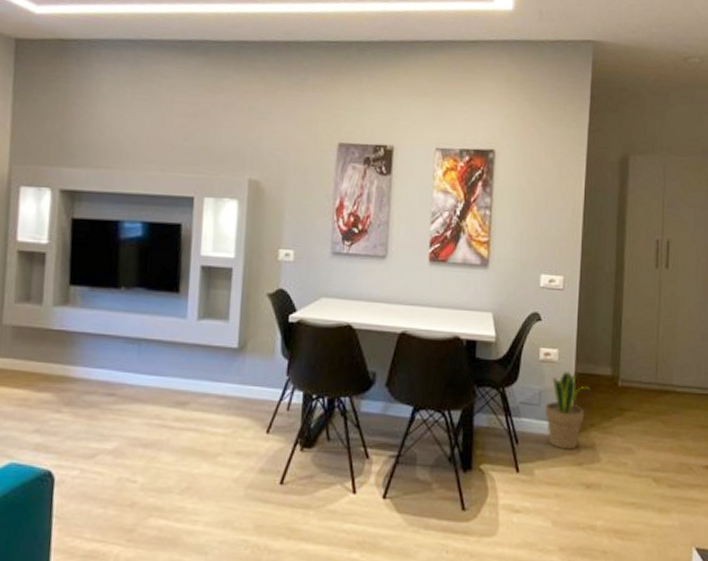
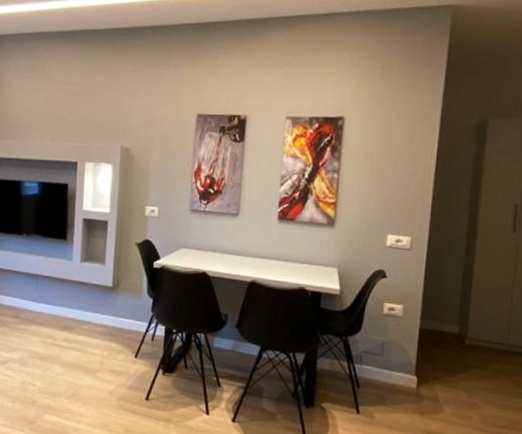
potted plant: present [544,370,590,450] -> none [386,325,435,399]

